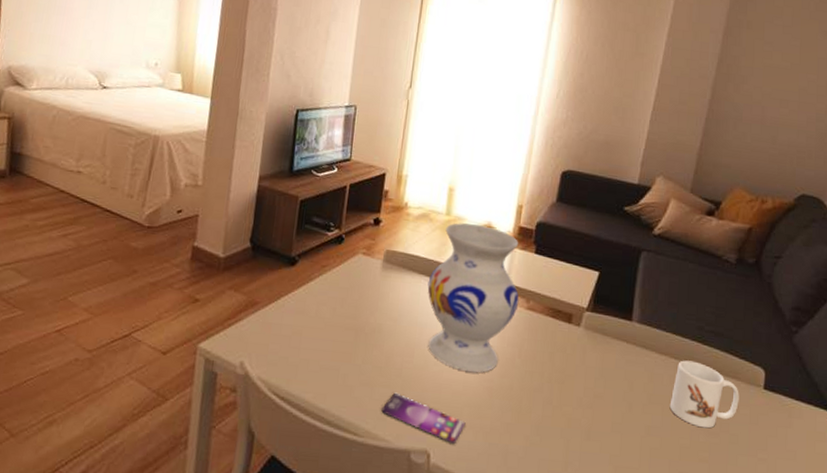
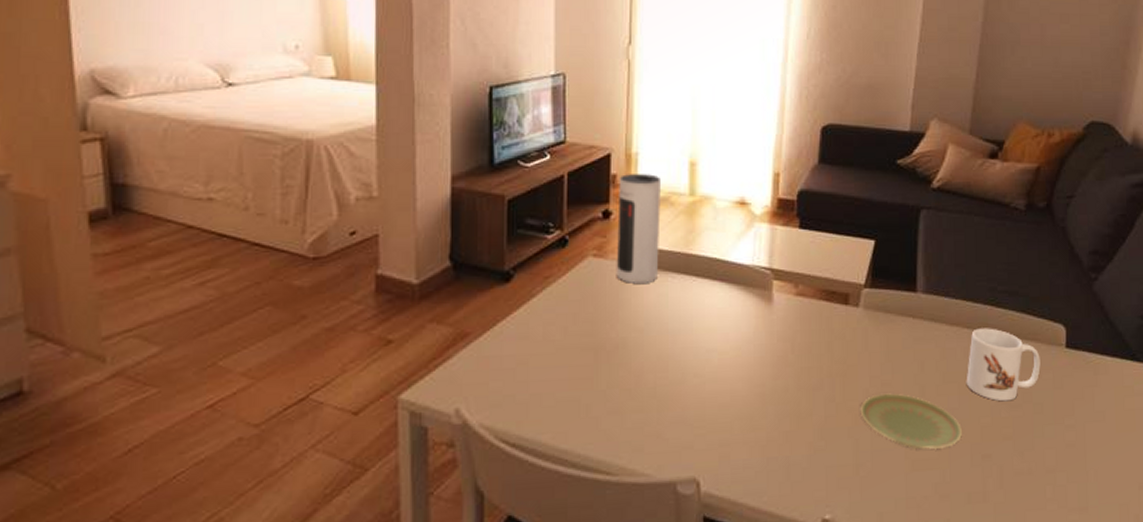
speaker: none [379,191,424,282] -> present [616,174,661,283]
smartphone: present [381,392,466,445] -> none [636,416,738,467]
vase: present [427,223,519,373] -> none [676,203,786,379]
plate: none [573,403,662,461] -> present [860,393,962,450]

